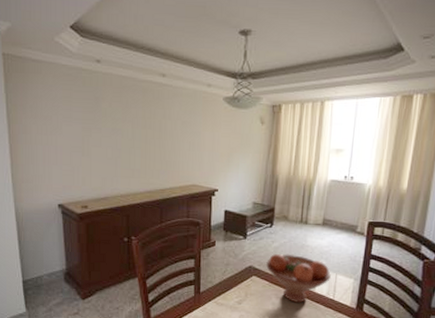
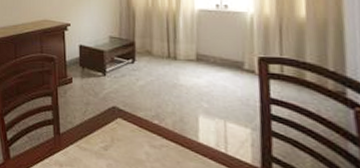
fruit bowl: present [265,253,331,303] -> none [131,93,218,155]

